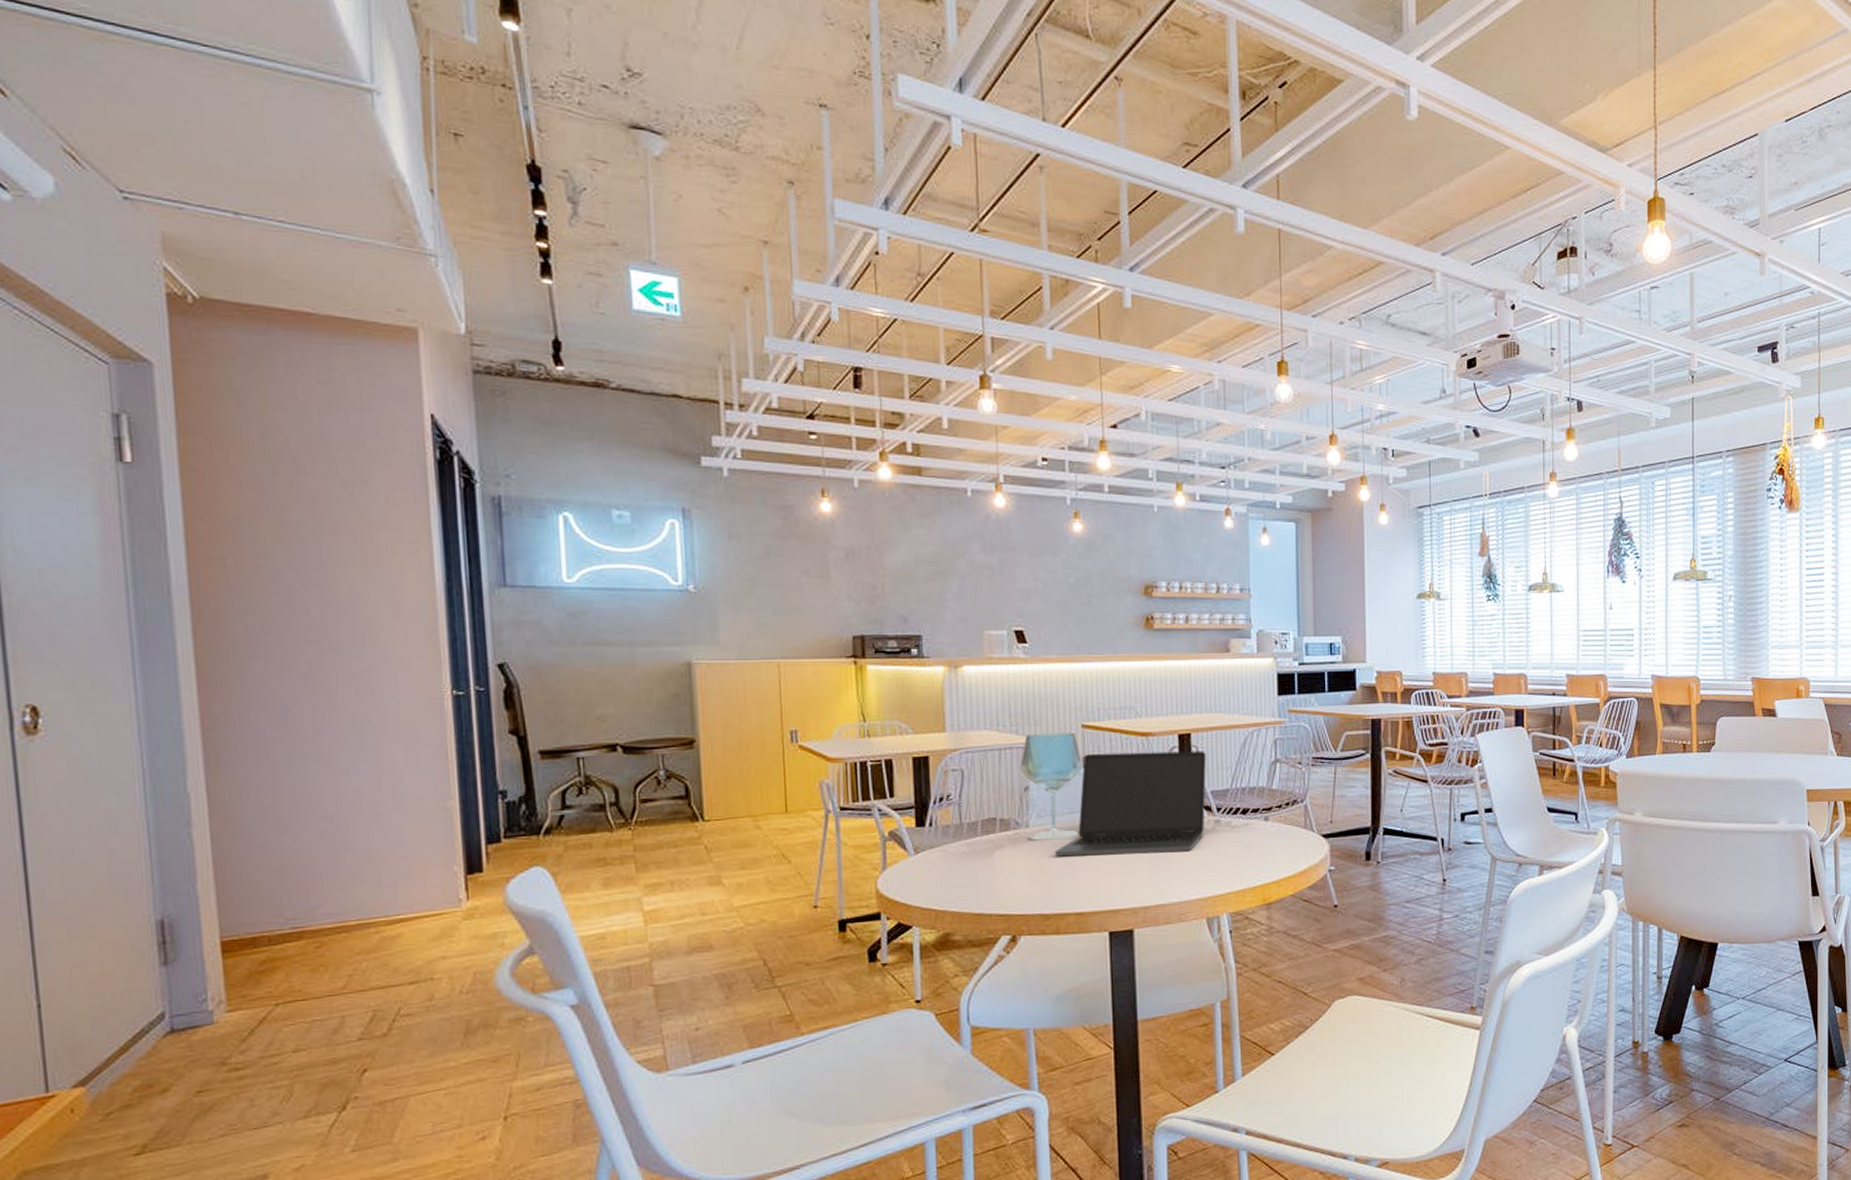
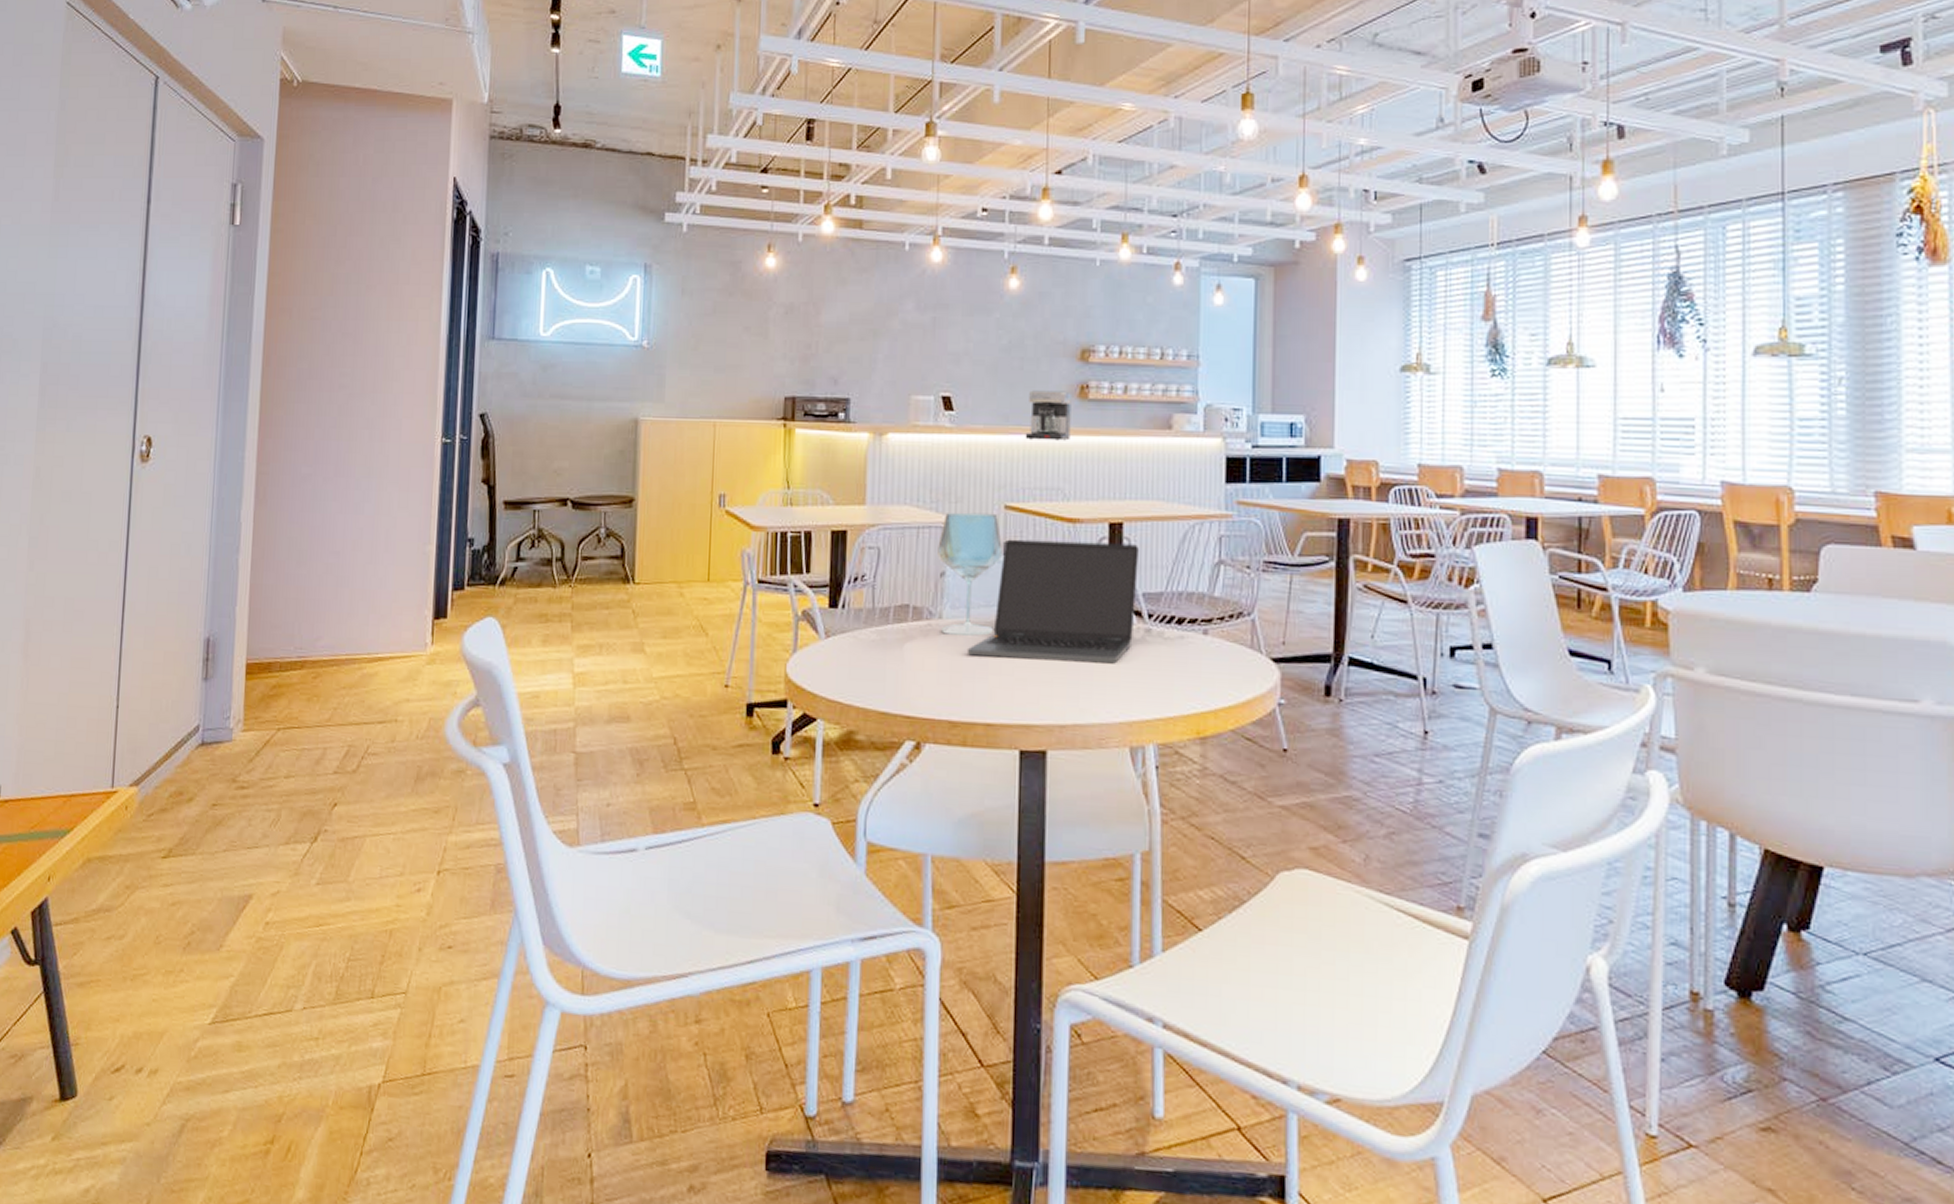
coffee maker: none [1097,622,1139,666] -> present [1025,390,1072,441]

